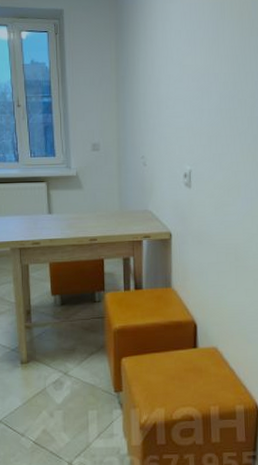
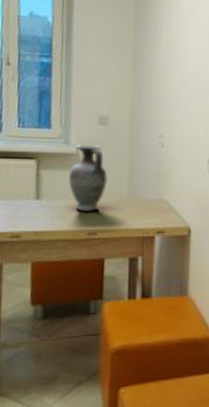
vase: none [72,168,102,222] -> present [69,145,107,211]

